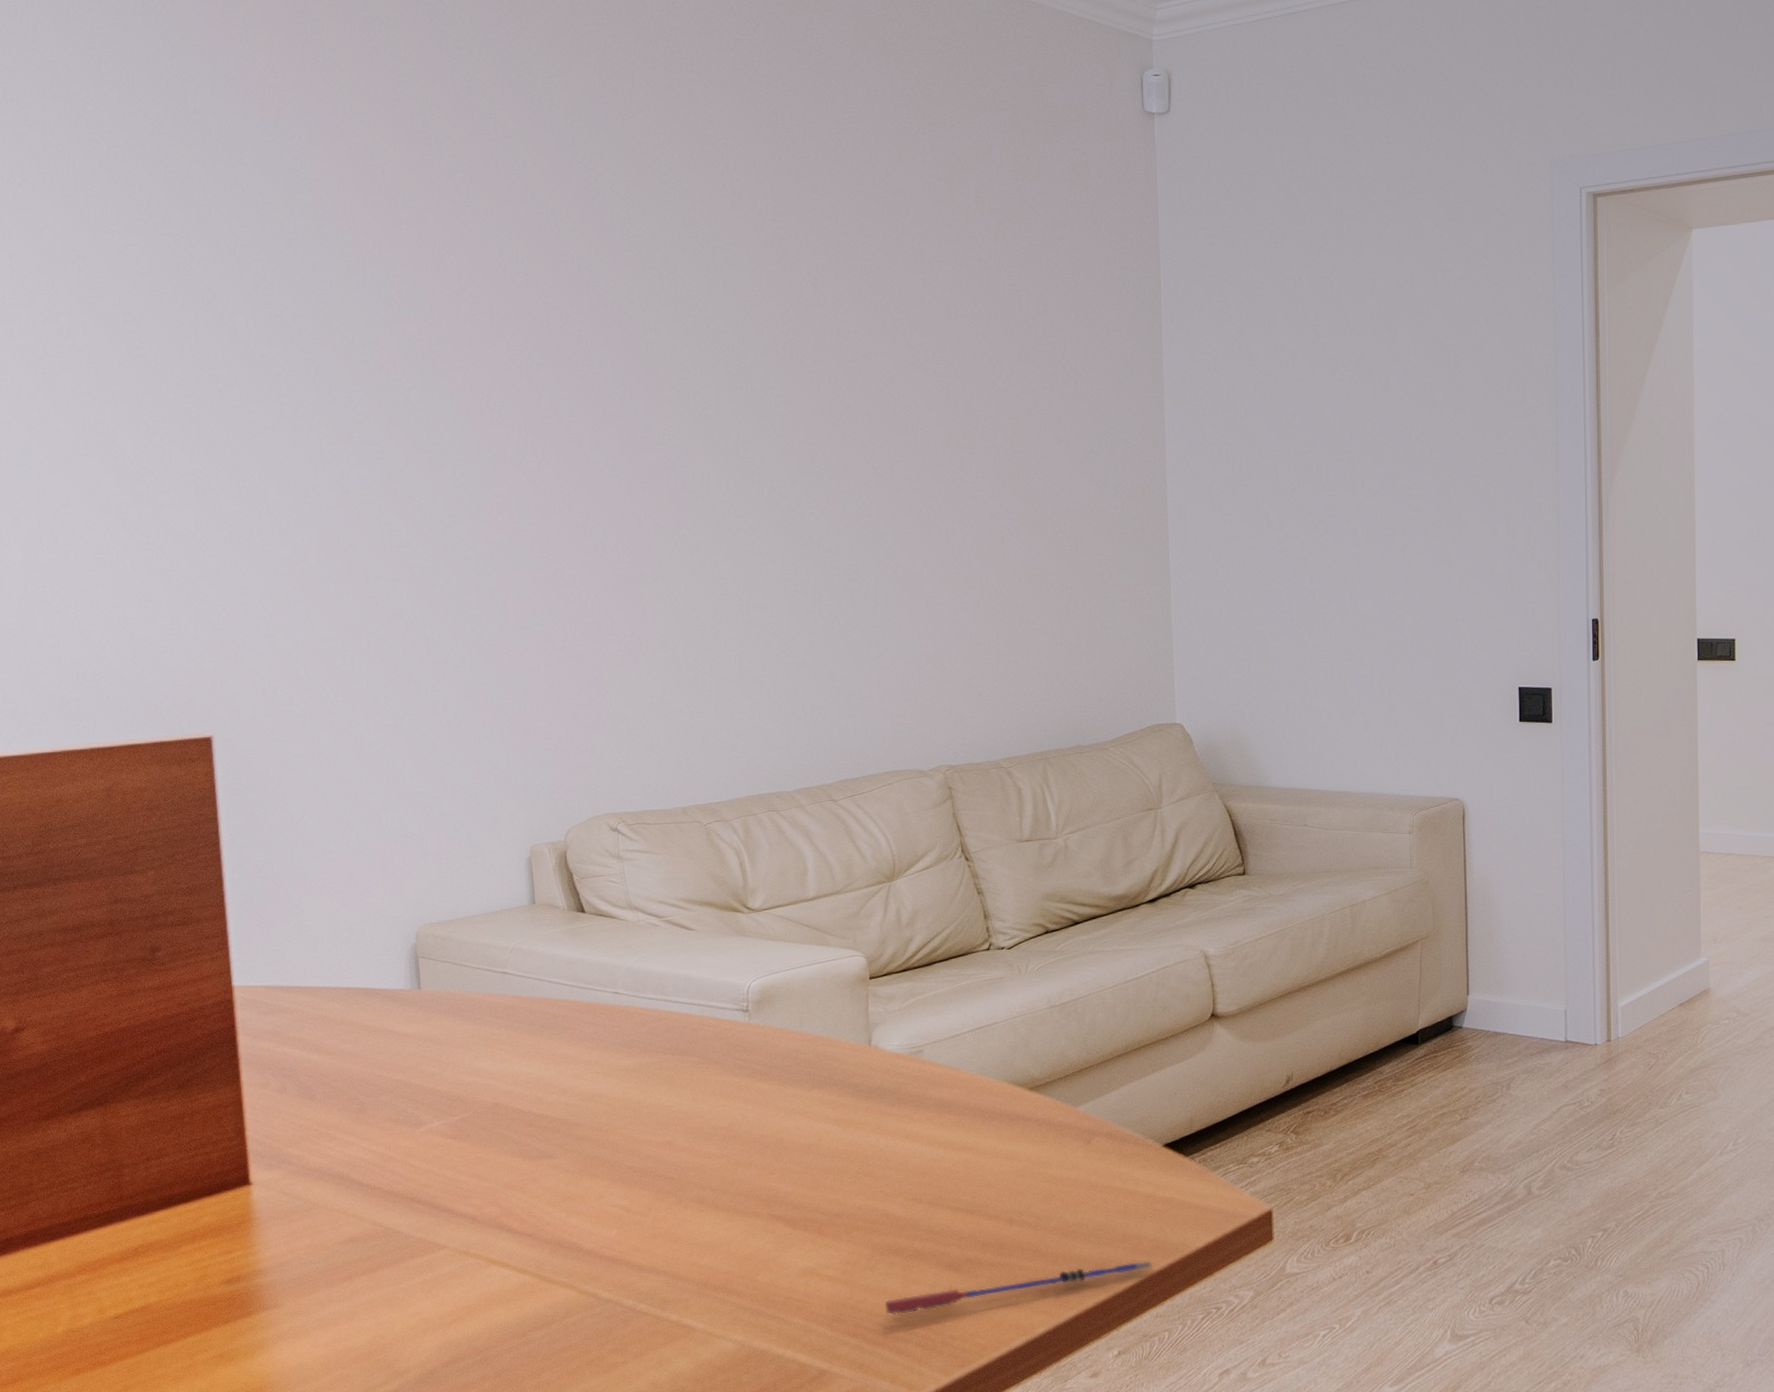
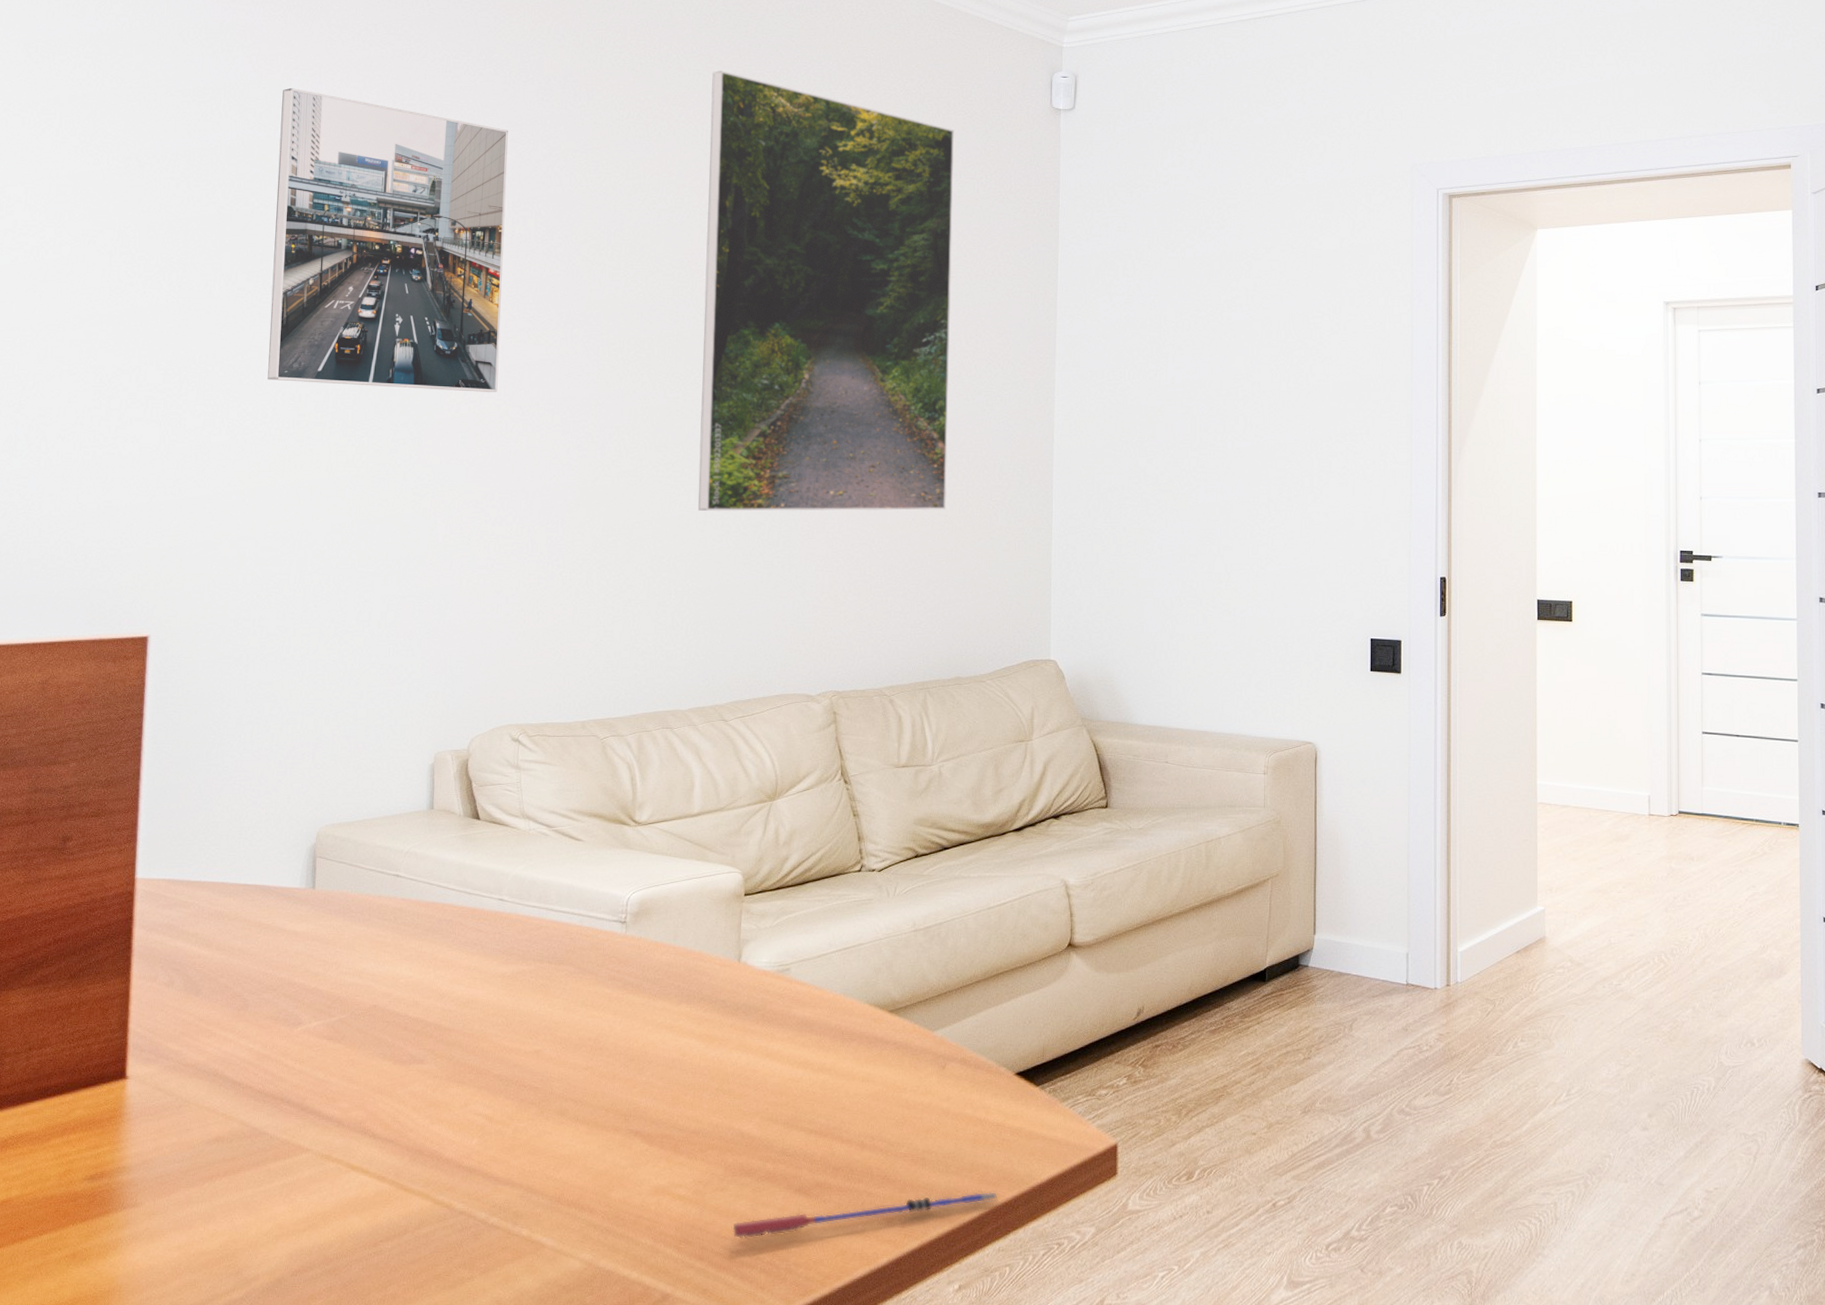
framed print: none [280,124,556,460] -> present [267,87,508,392]
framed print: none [759,84,1055,579] -> present [697,71,954,512]

